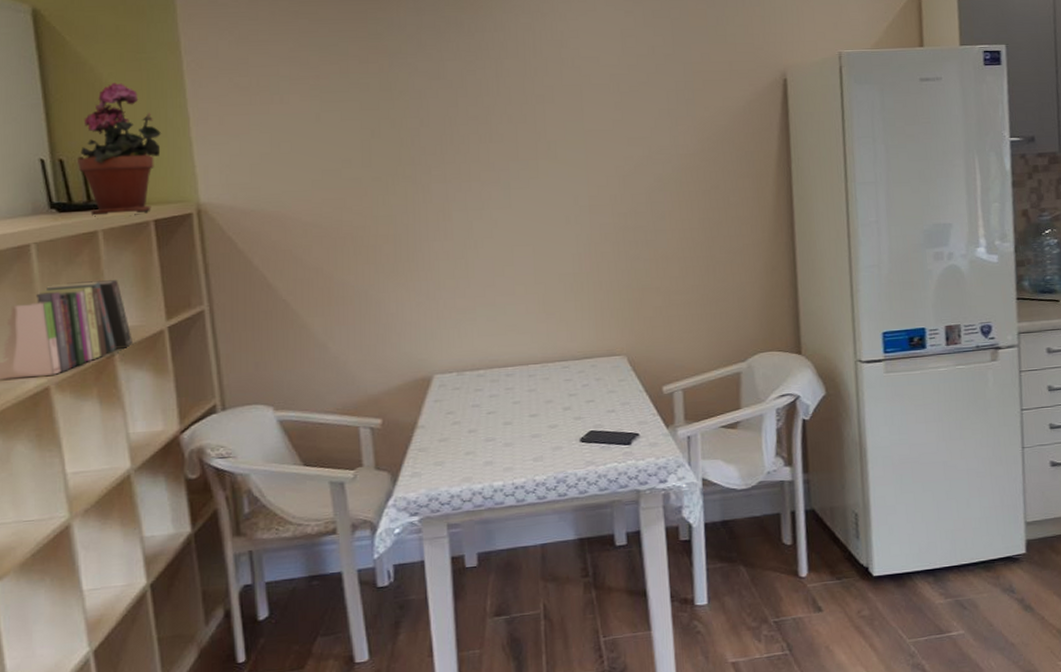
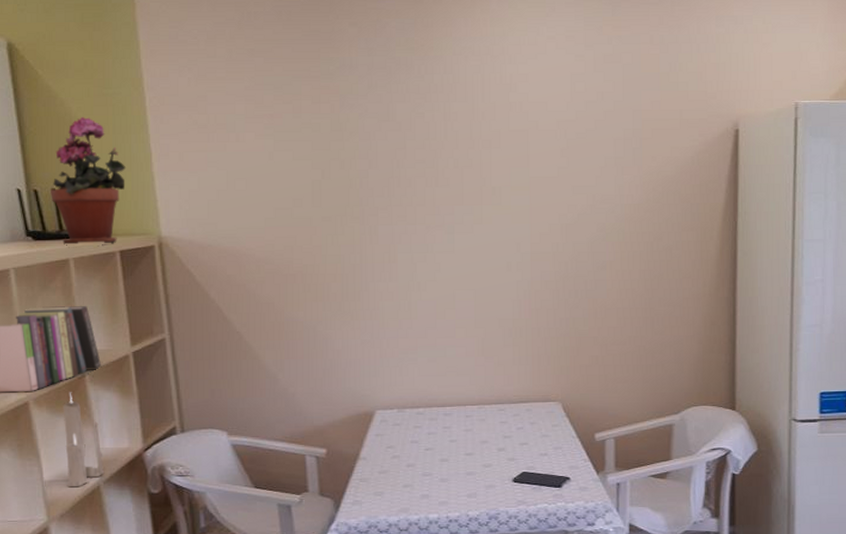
candle: none [89,373,136,479] -> present [63,392,105,488]

